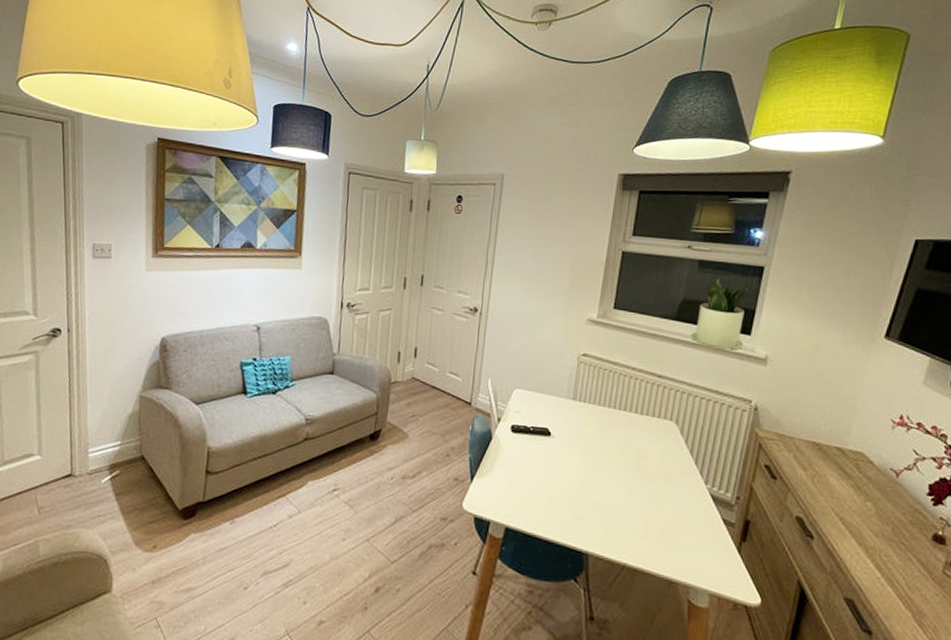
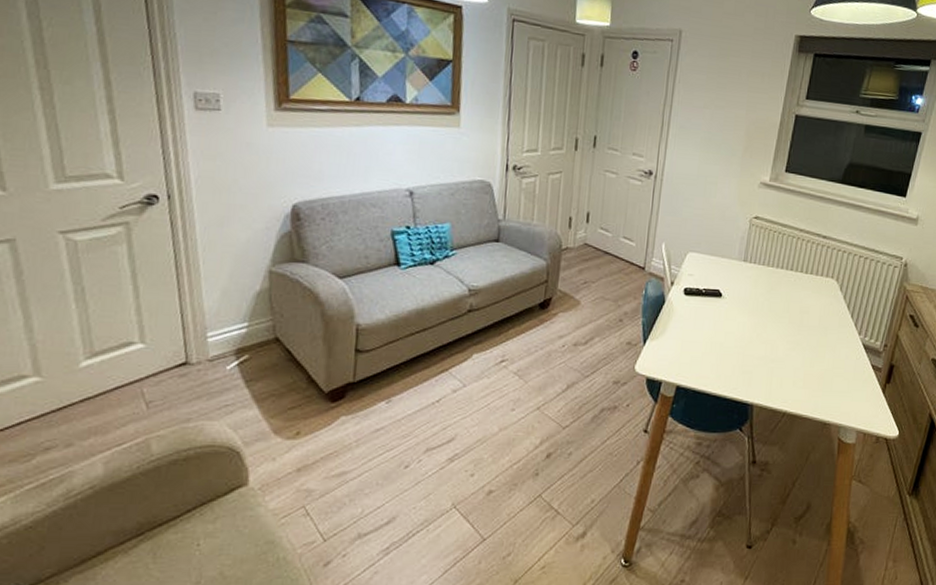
planter: present [690,279,749,350] -> none [854,143,908,211]

